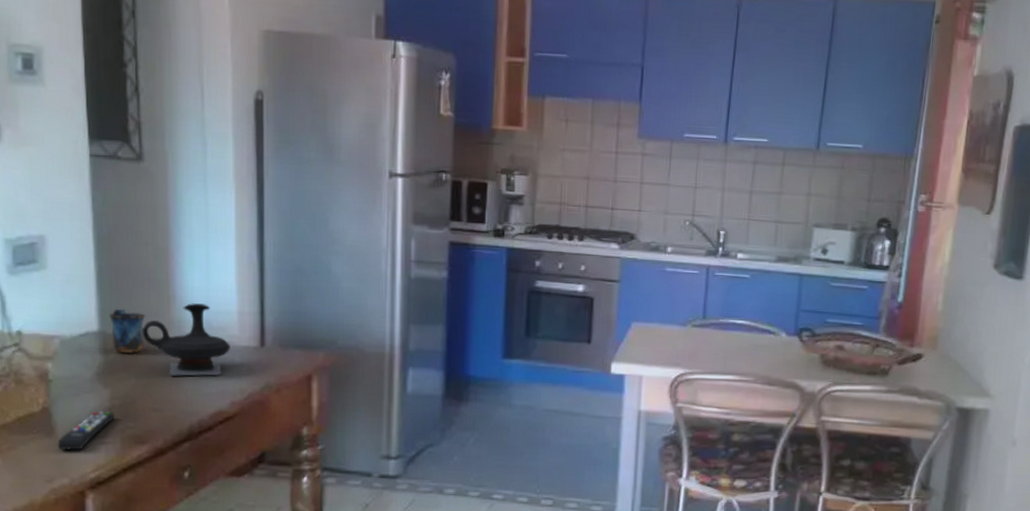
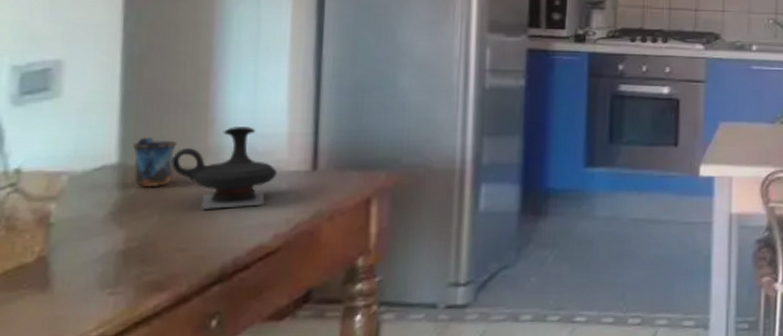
remote control: present [57,411,114,451] -> none [52,256,129,307]

